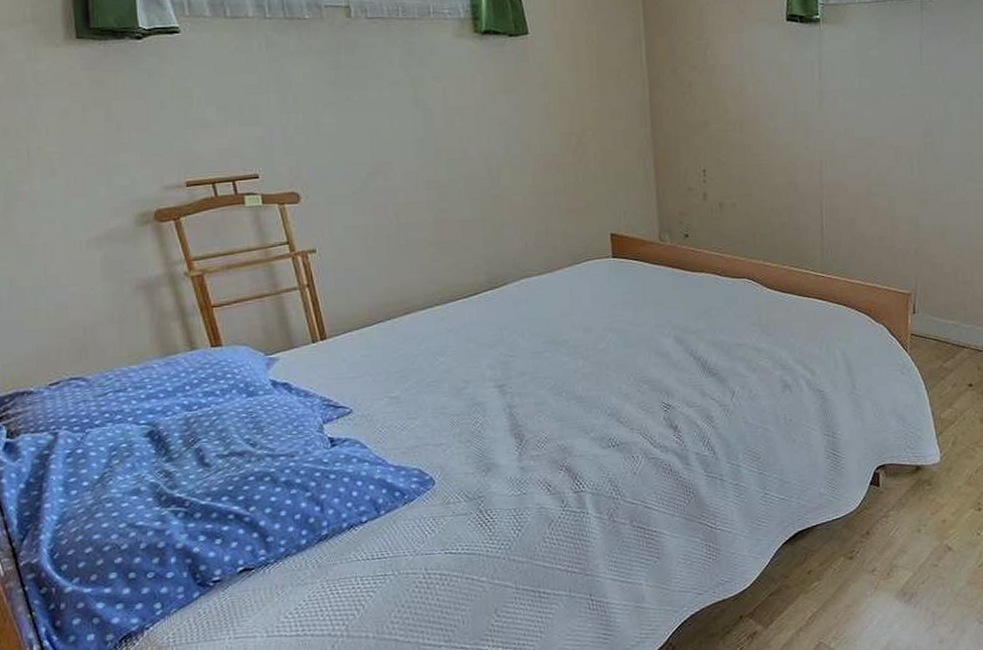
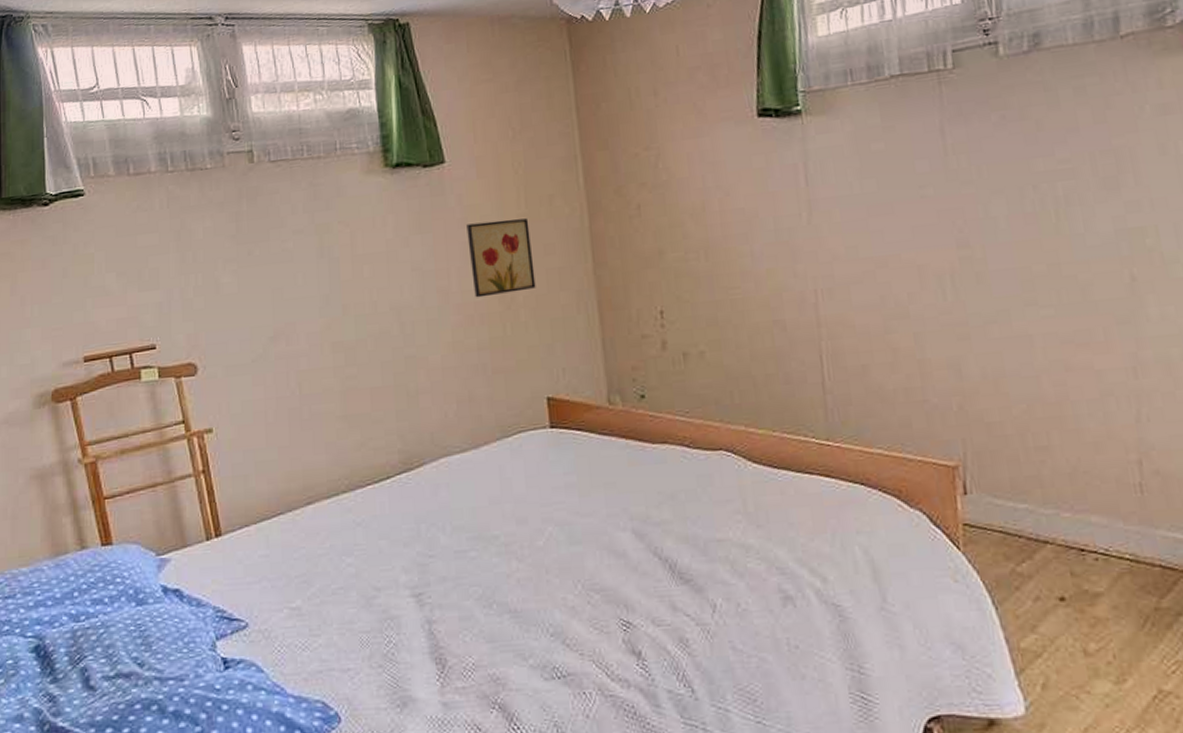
wall art: none [546,87,604,151] -> present [466,218,536,298]

